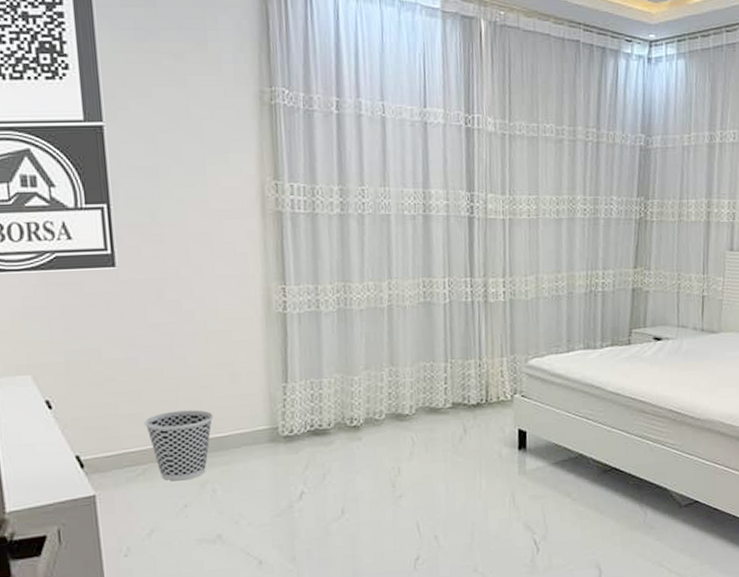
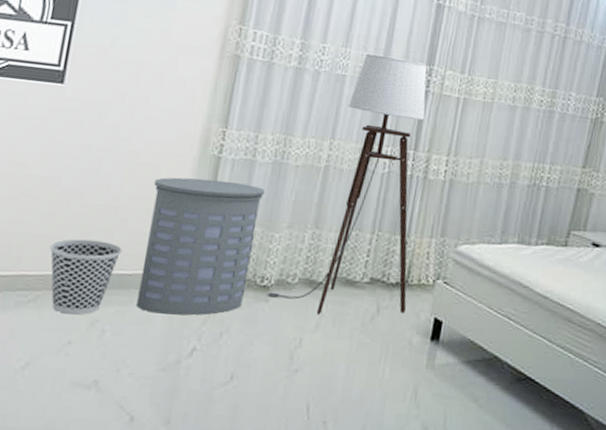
laundry hamper: none [228,335,338,467] -> present [136,177,265,315]
floor lamp: none [357,189,491,445] -> present [265,53,427,316]

